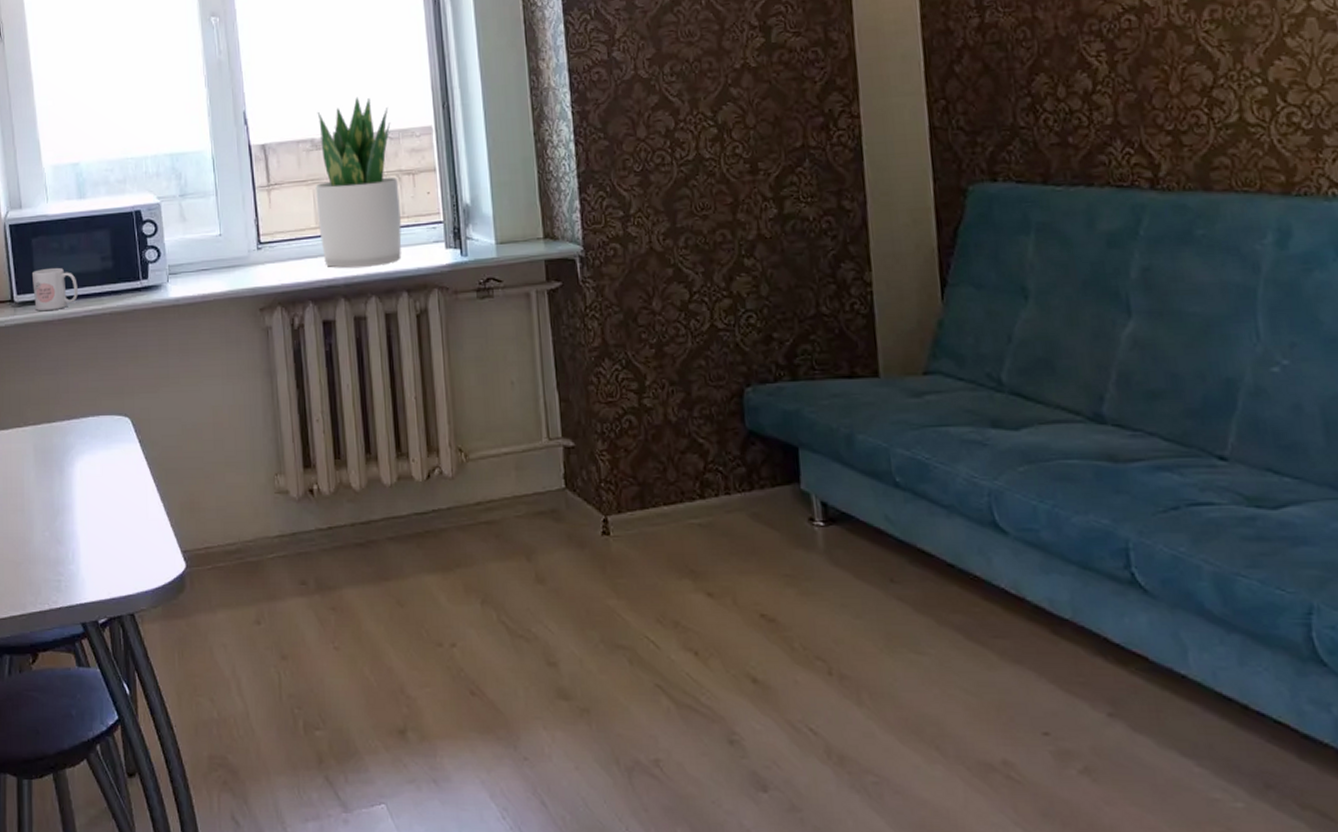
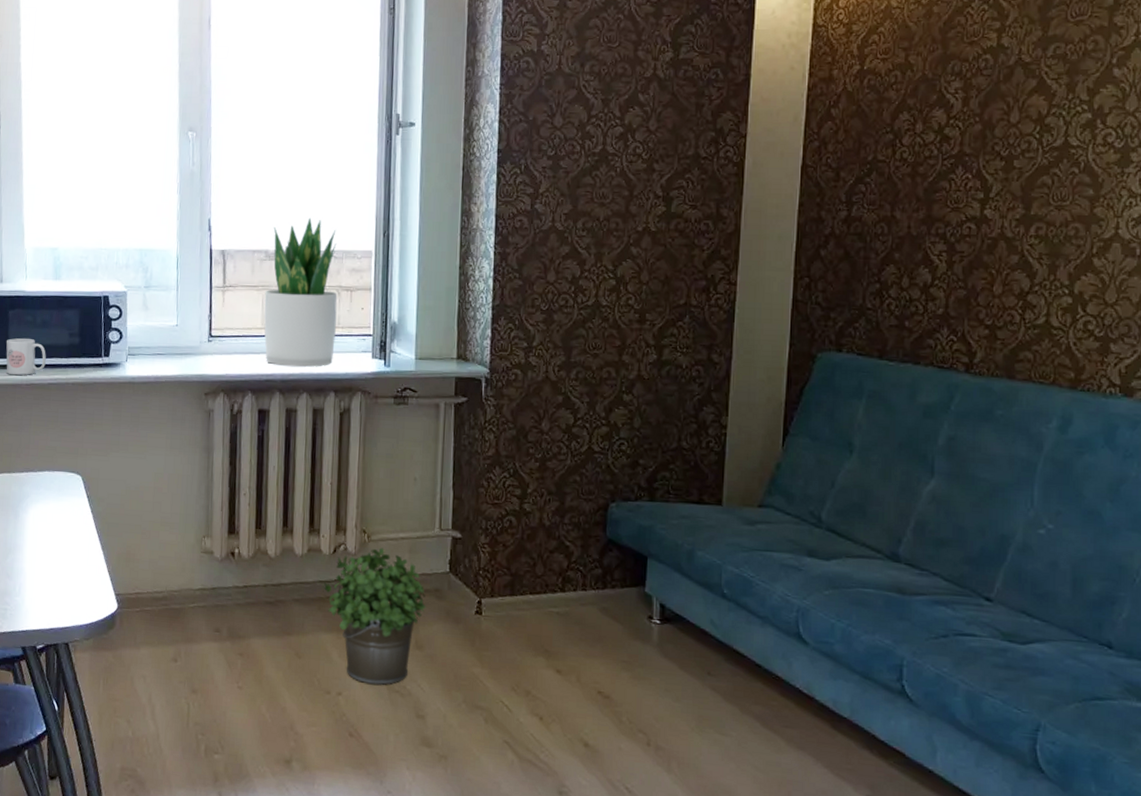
potted plant: none [420,467,543,631] -> present [323,547,426,685]

